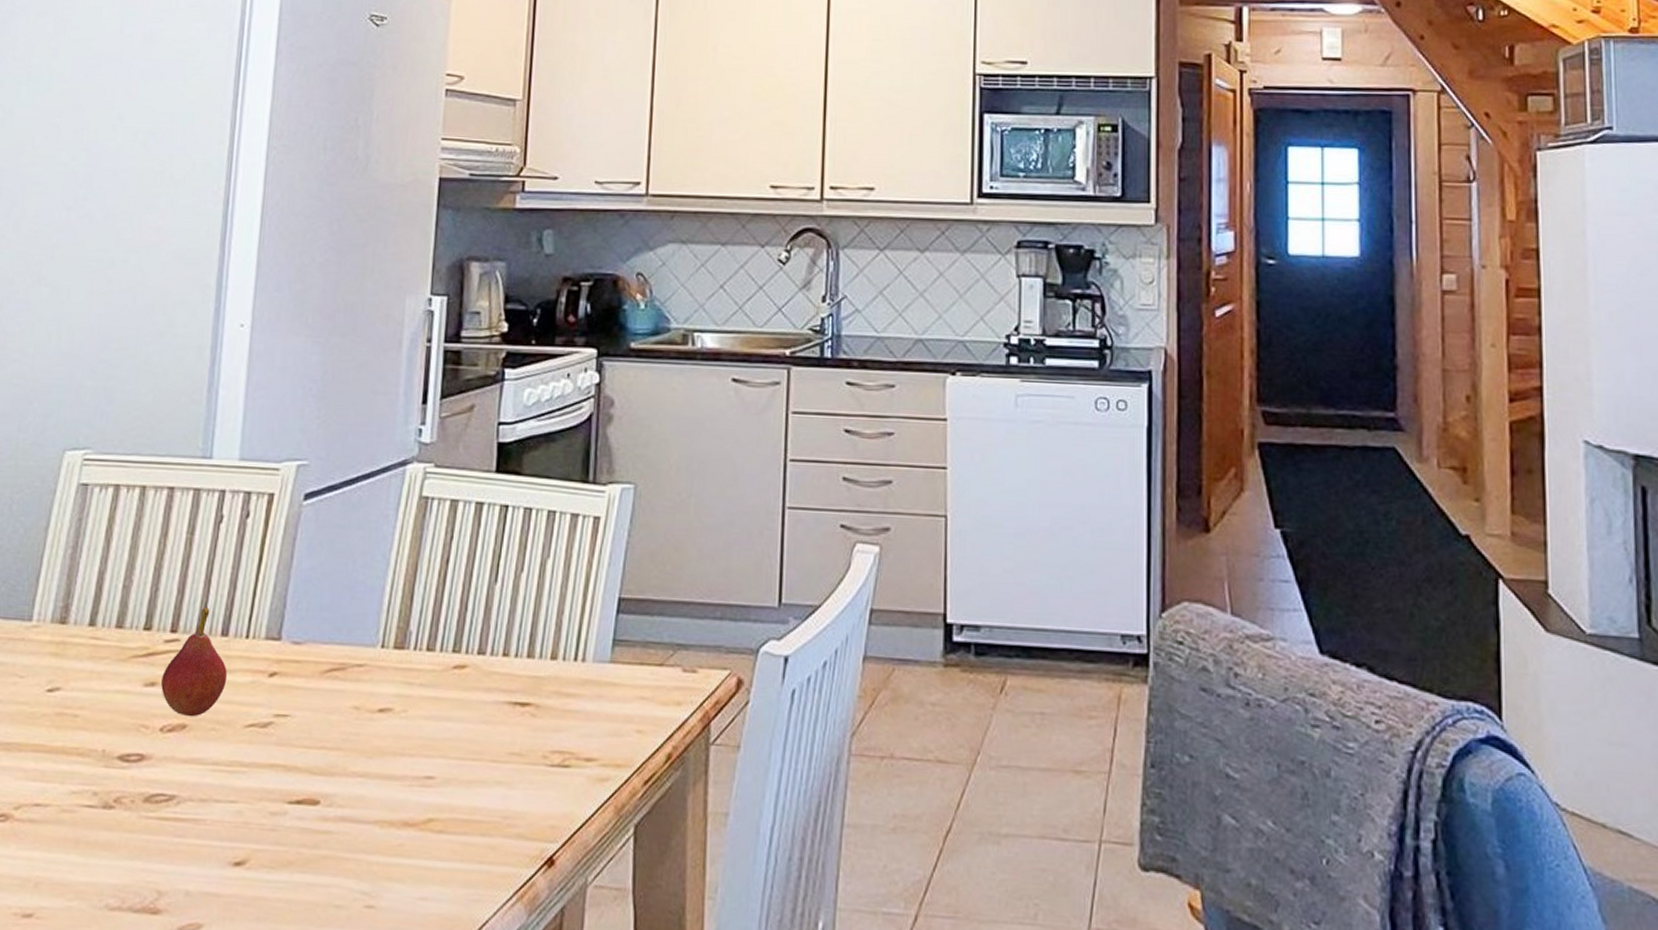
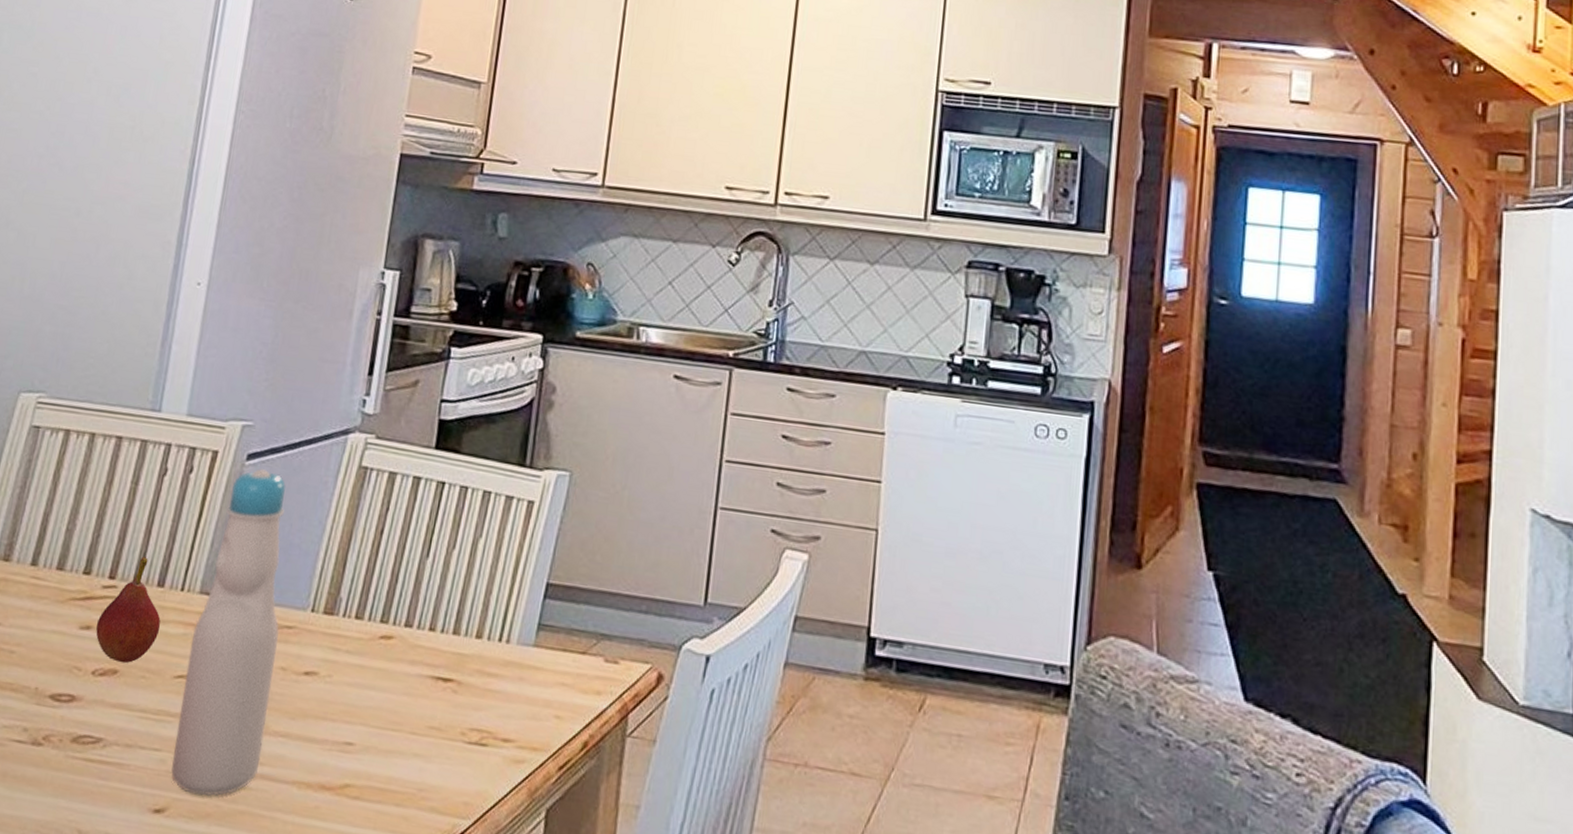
bottle: none [249,508,351,845] -> present [171,469,286,797]

